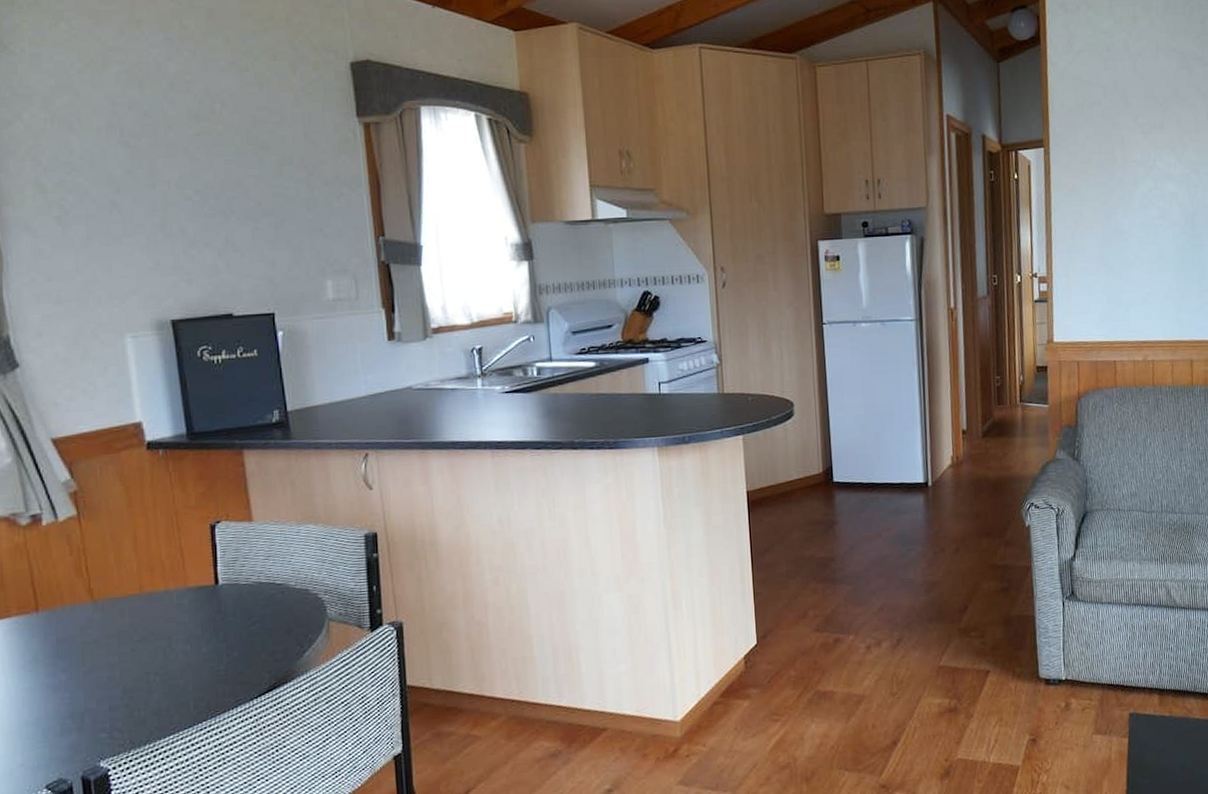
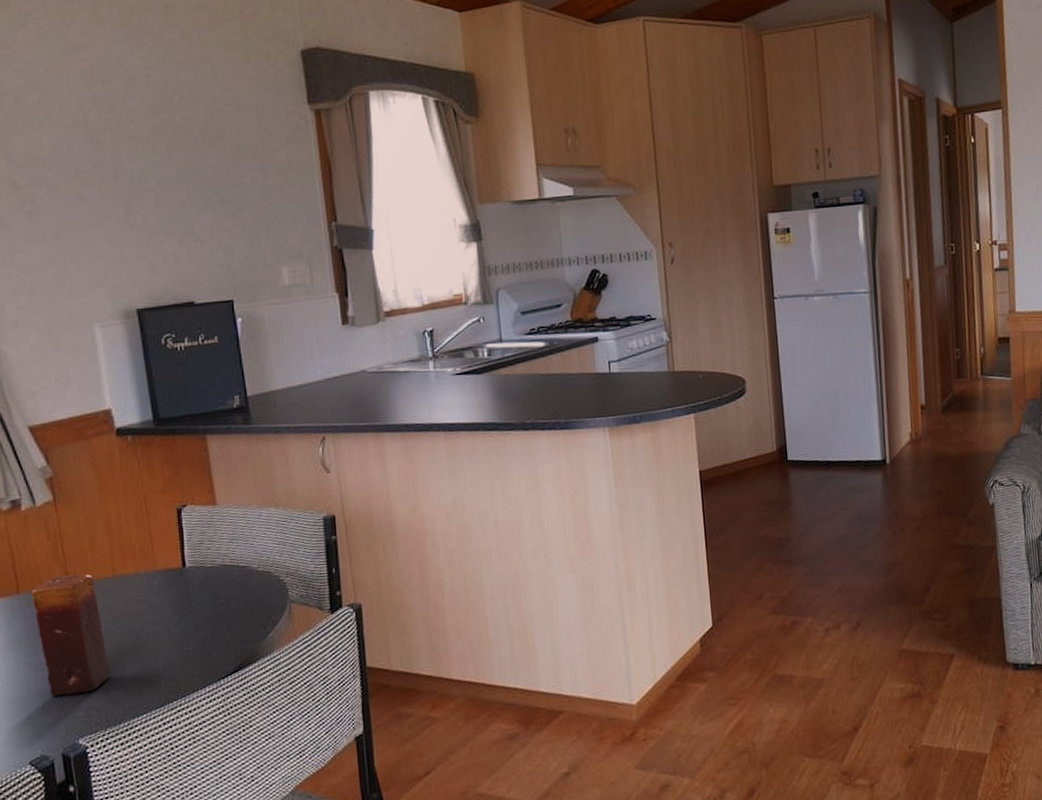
candle: none [52,591,135,718] -> present [32,573,110,696]

